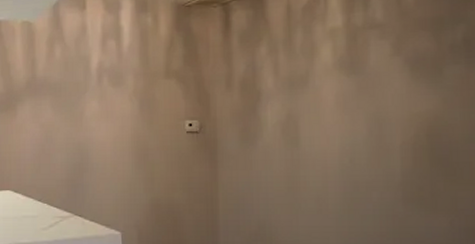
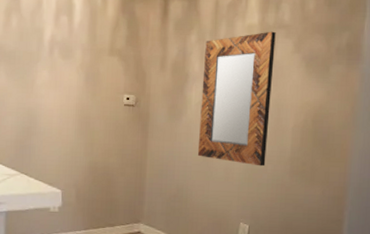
home mirror: none [278,33,369,194] -> present [197,31,276,167]

